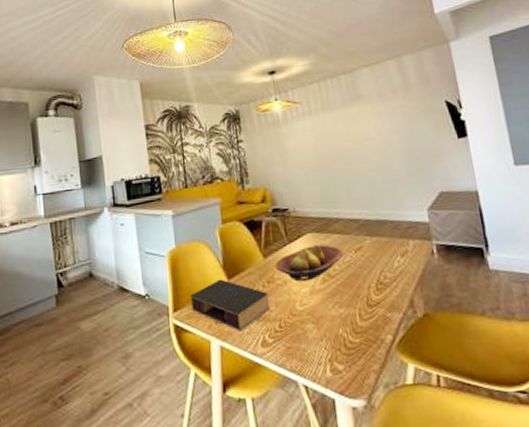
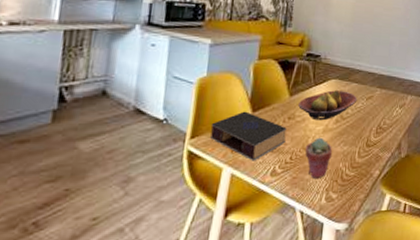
potted succulent: none [293,300,328,348] -> present [305,137,333,178]

